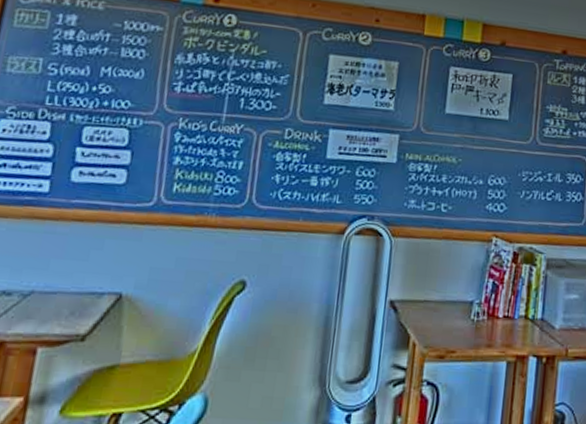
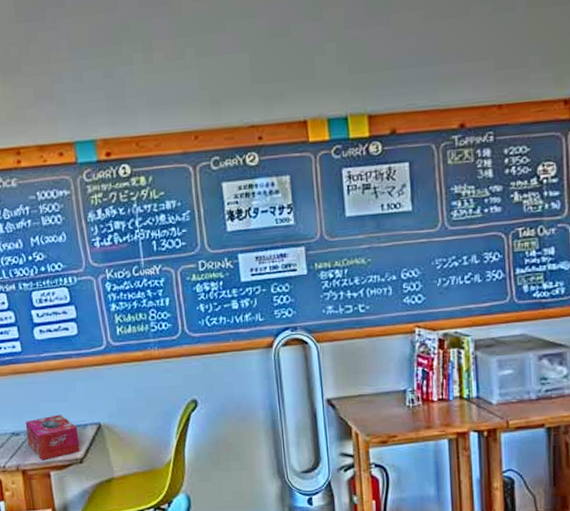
tissue box: none [19,275,92,332] -> present [25,414,80,461]

